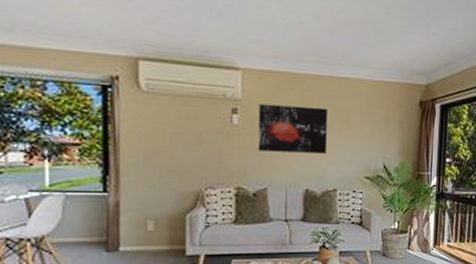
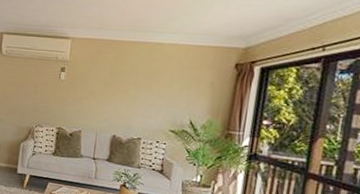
wall art: present [258,103,327,154] -> none [77,64,139,107]

